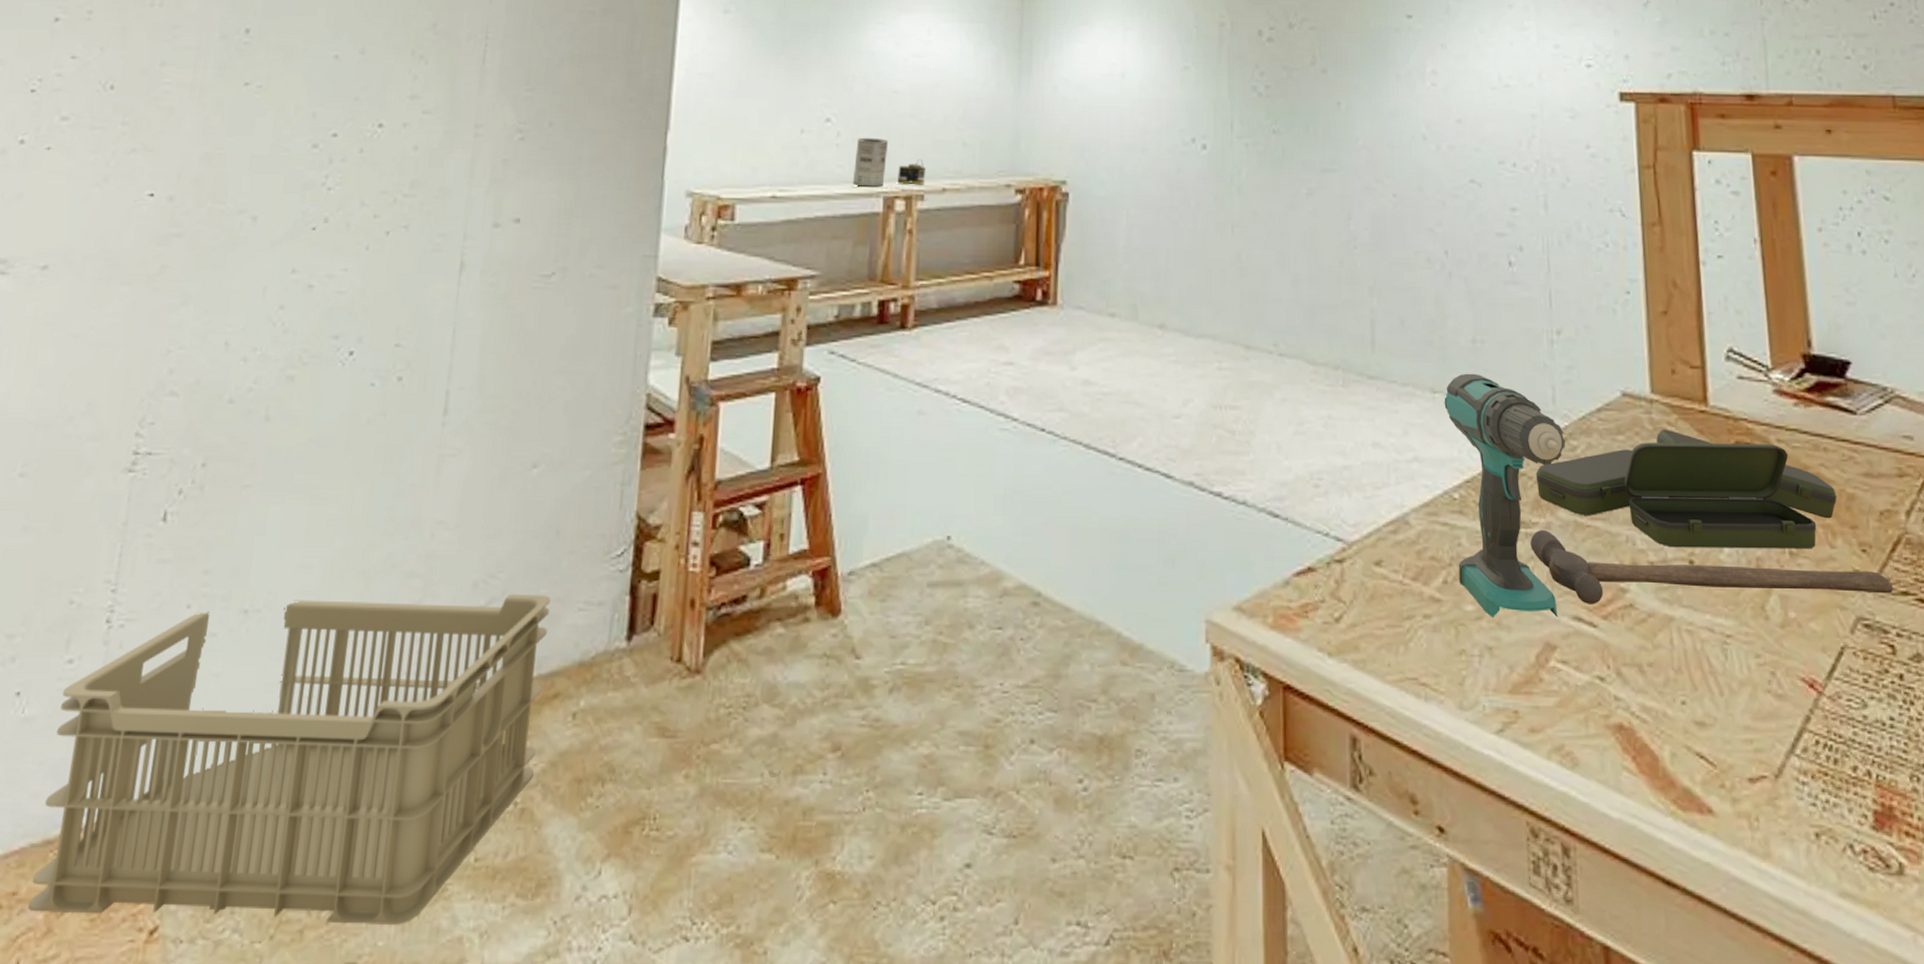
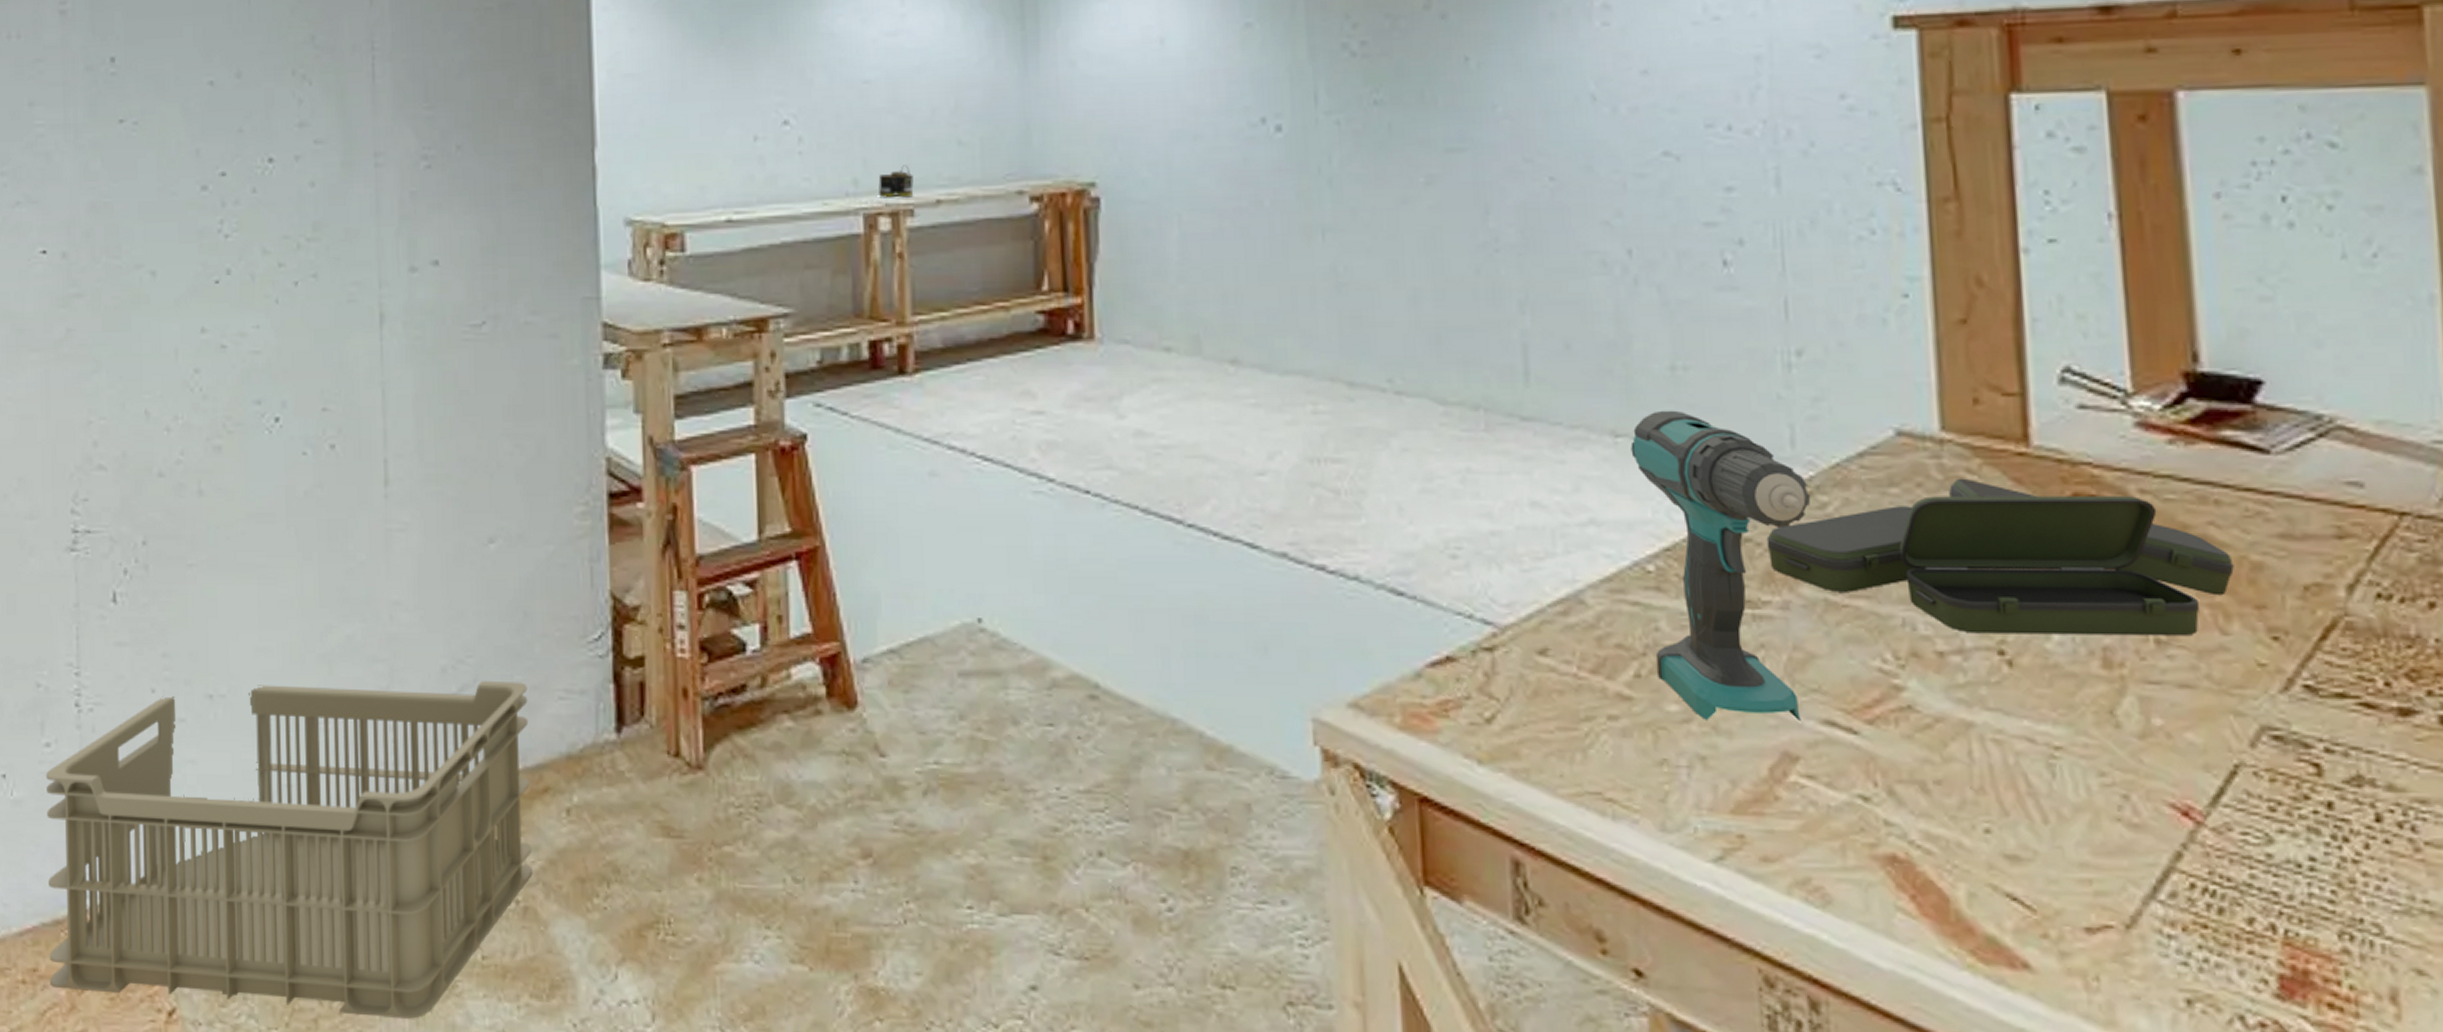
paint can: present [852,137,889,188] -> none [823,141,864,204]
hammer: present [1530,529,1893,604] -> none [1759,609,2321,705]

